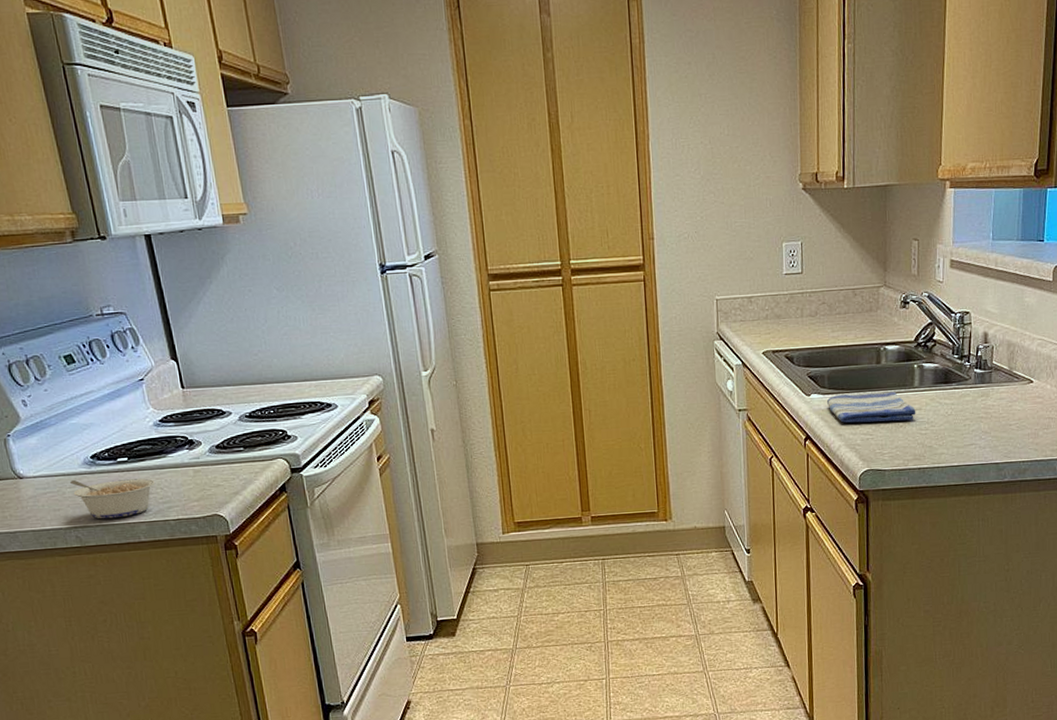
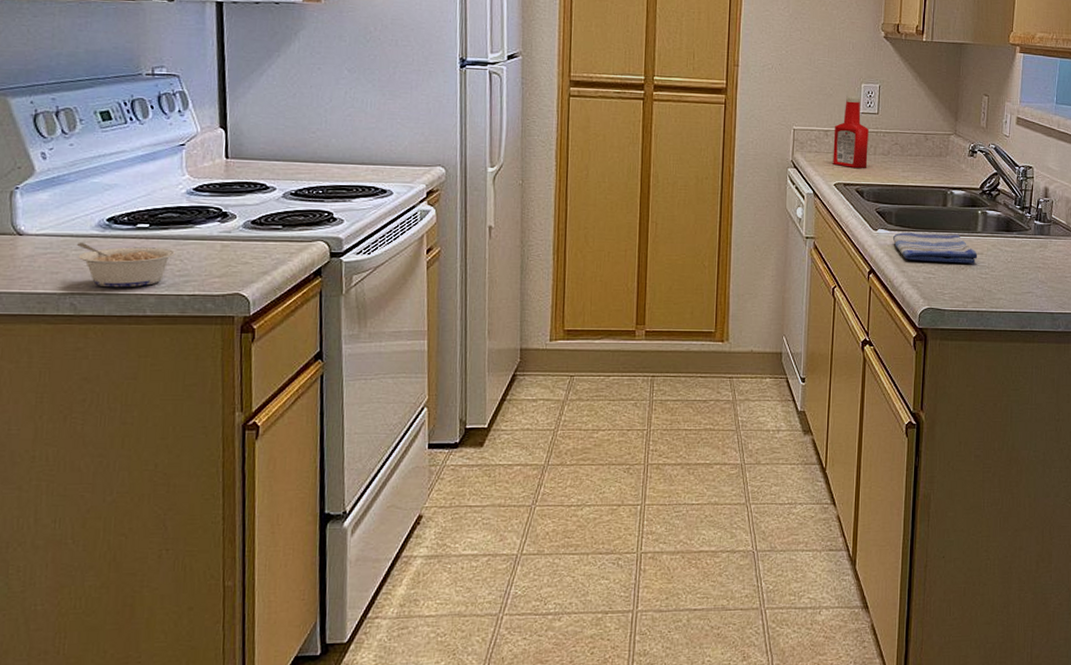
ketchup bottle: none [758,257,795,334] -> present [833,96,869,168]

